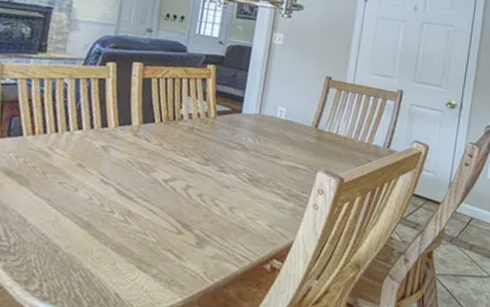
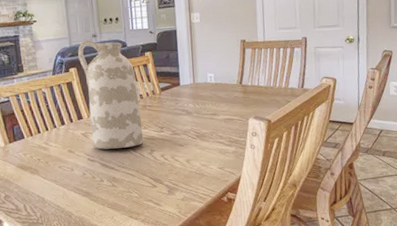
vase: none [111,33,190,177] -> present [78,40,144,150]

